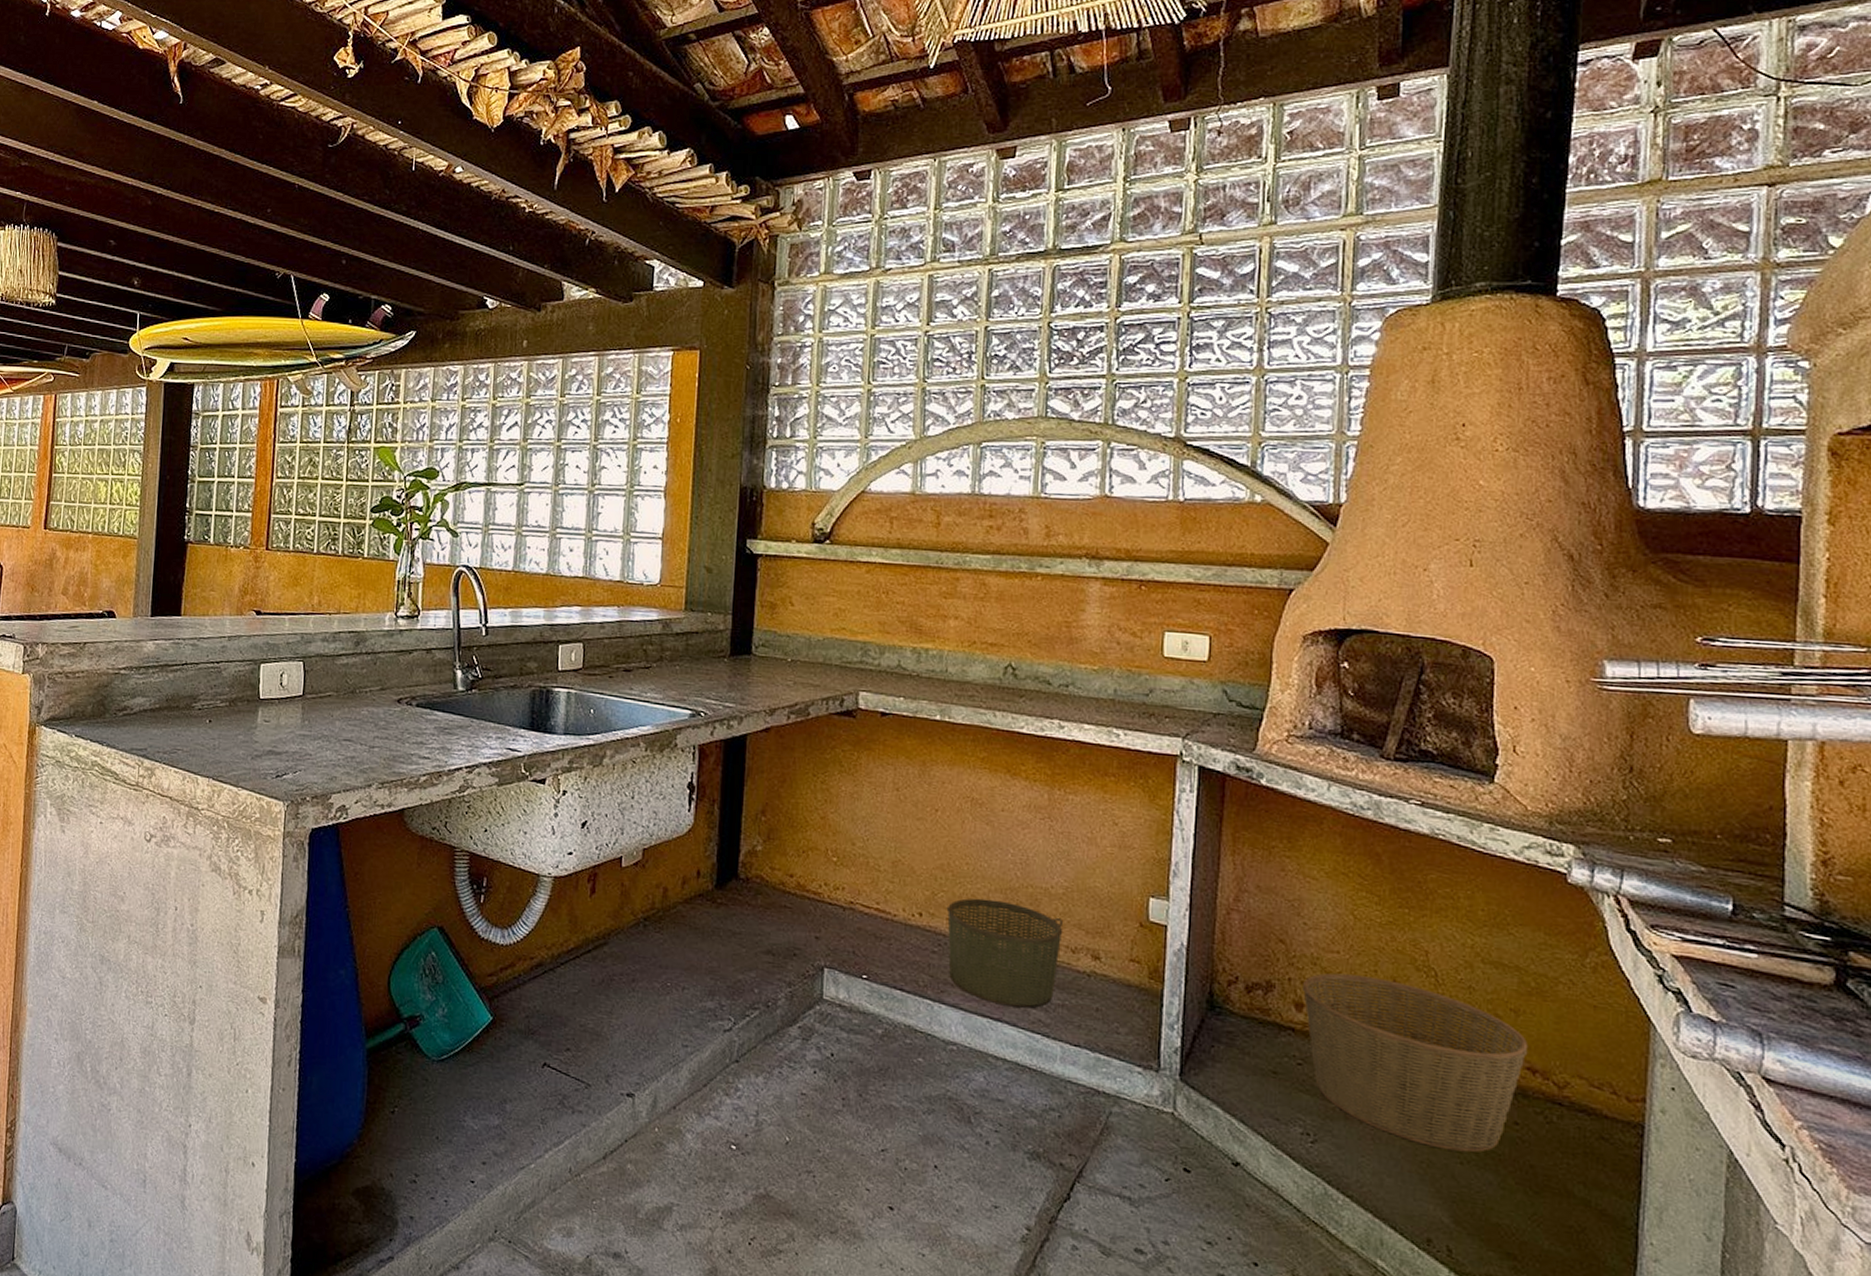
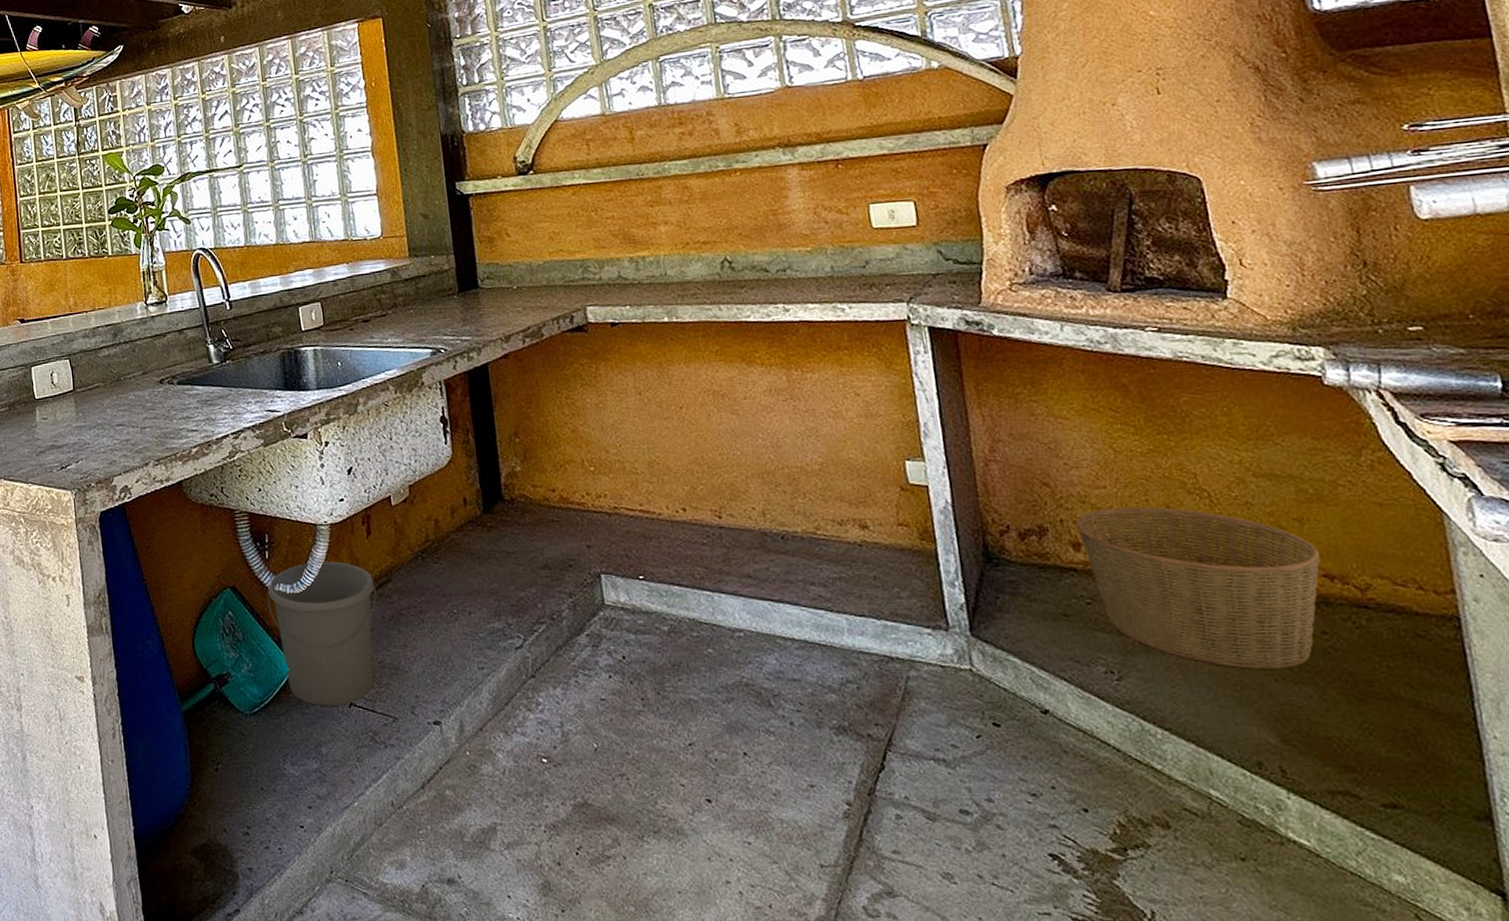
bucket: none [474,913,590,1065] -> present [267,561,377,707]
basket: present [946,898,1064,1009] -> none [708,485,830,587]

